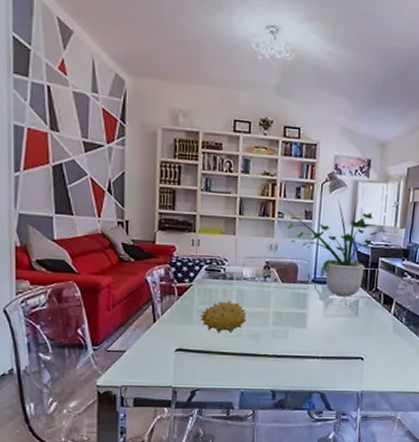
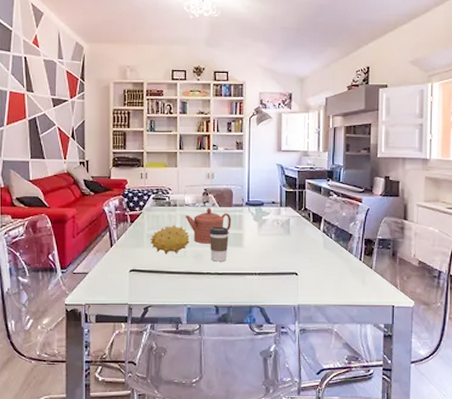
teapot: none [242,282,295,323] -> present [185,207,232,244]
coffee cup: none [269,304,292,343] -> present [209,226,229,262]
potted plant: present [285,195,382,297] -> none [219,125,306,217]

